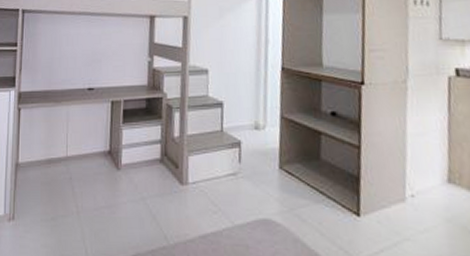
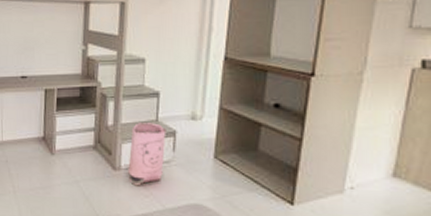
bag: none [195,133,232,202] -> present [128,123,166,186]

